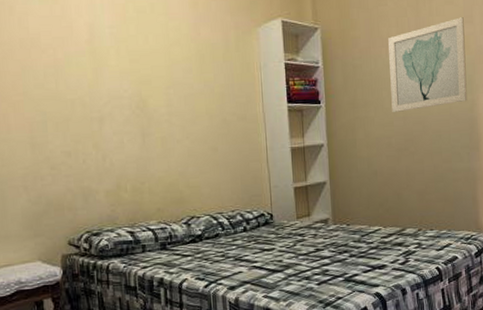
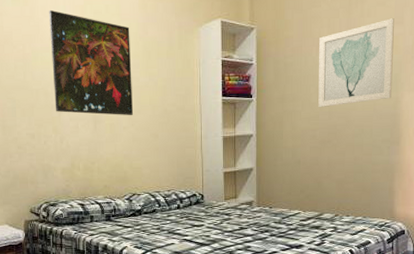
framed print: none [84,9,188,128] -> present [49,10,134,116]

